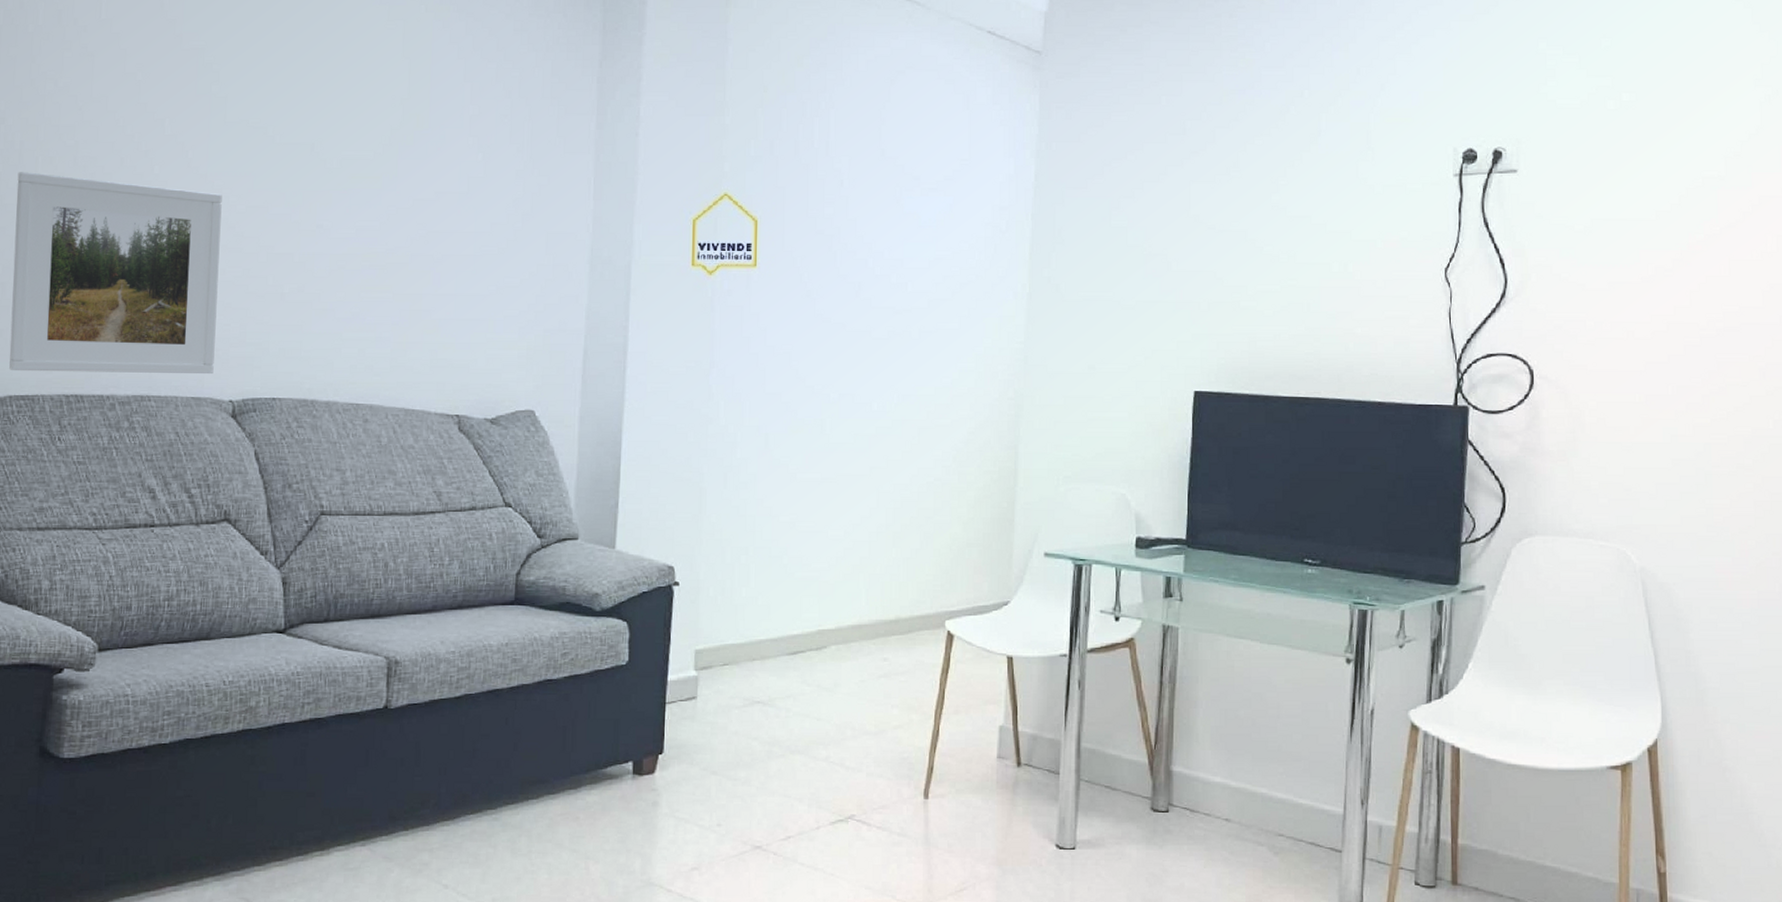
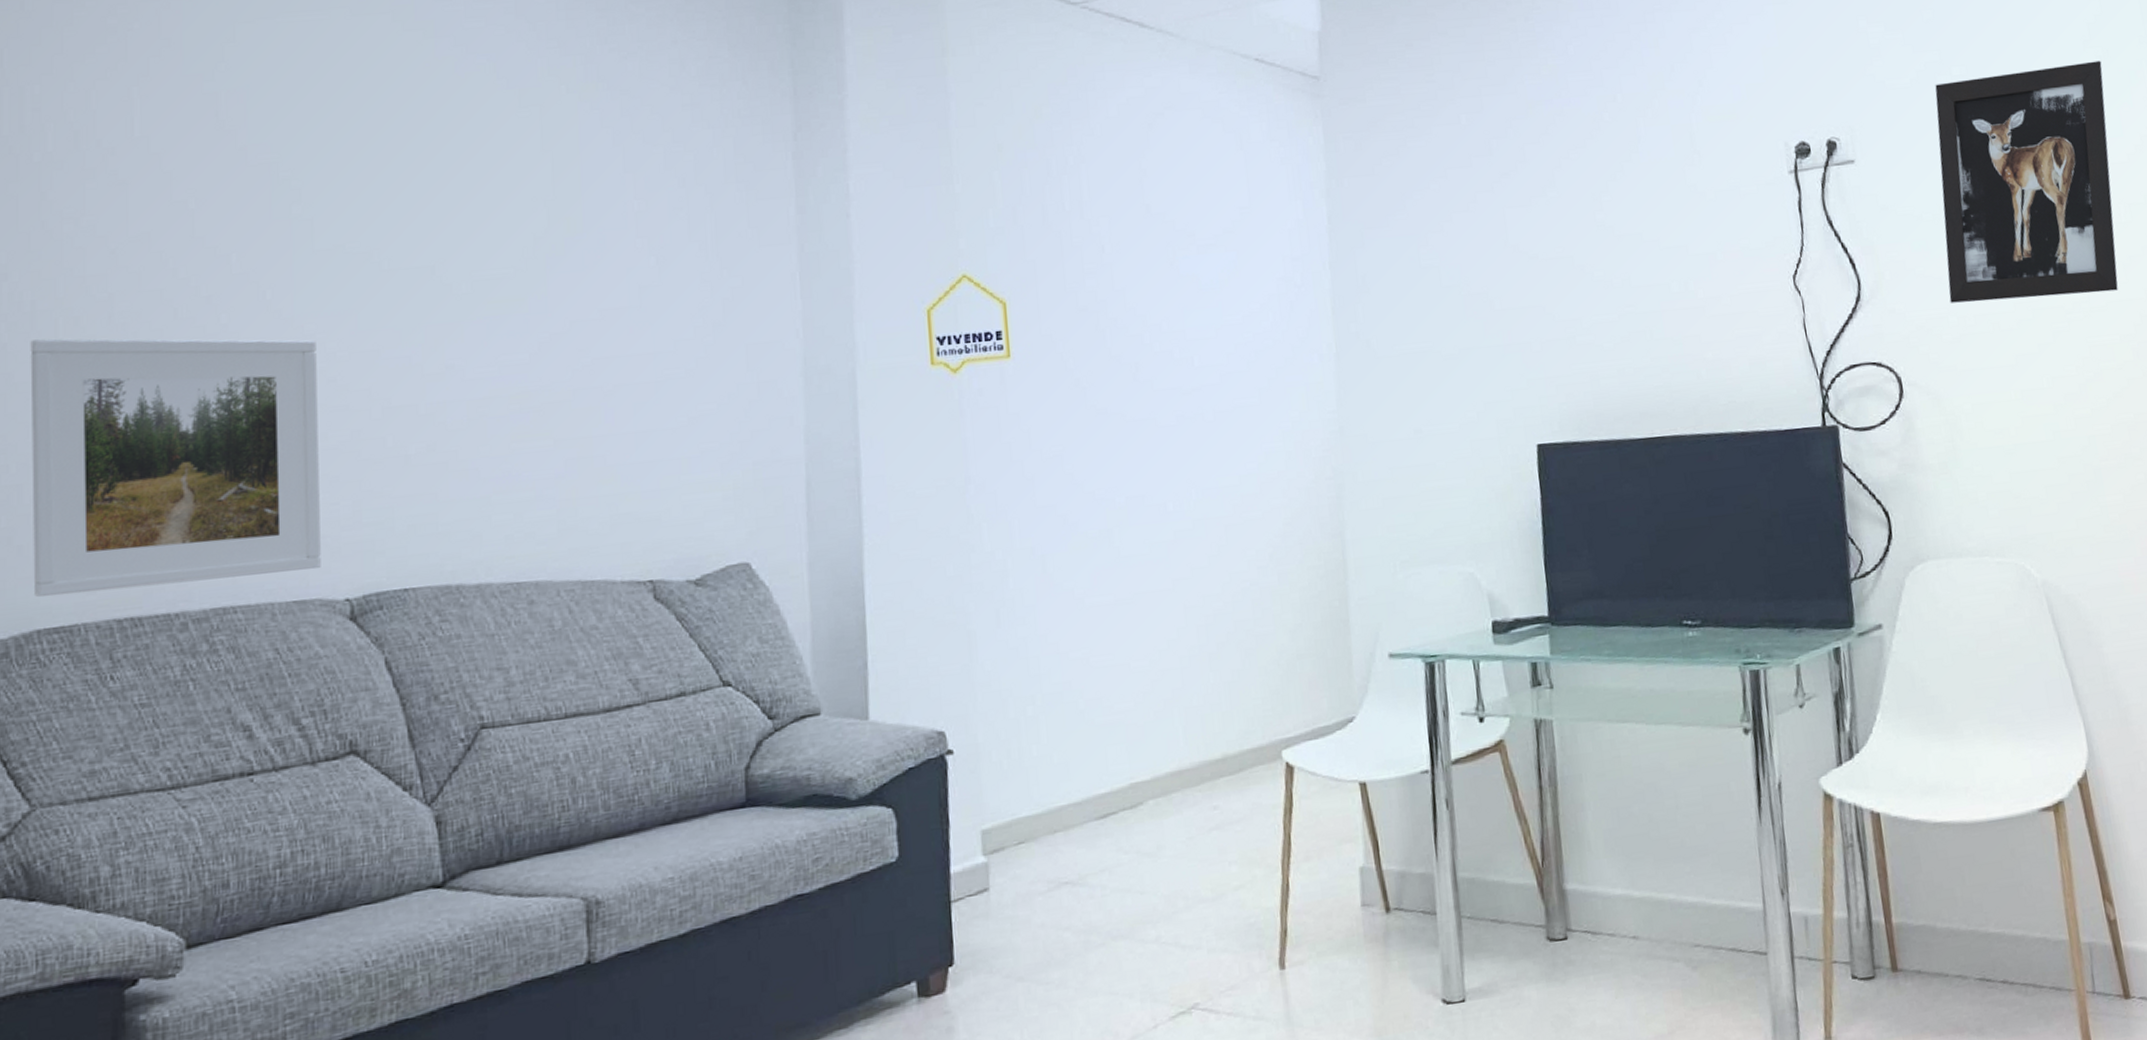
wall art: none [1589,99,1770,314] -> present [1935,60,2119,303]

